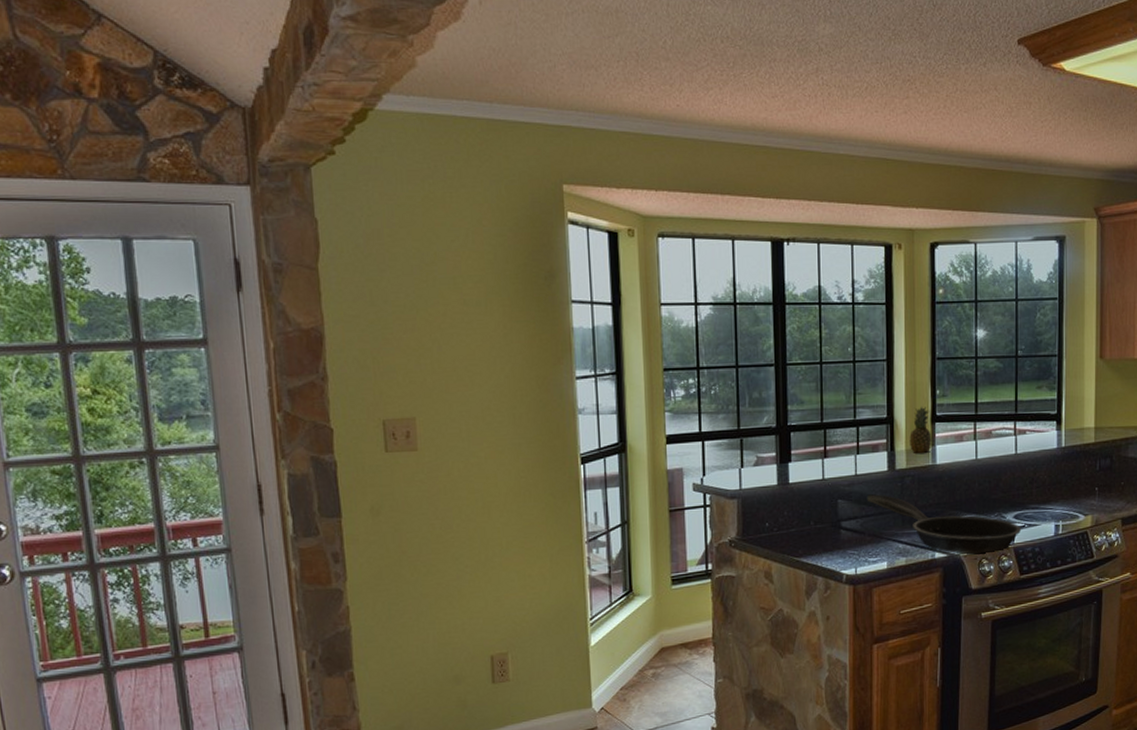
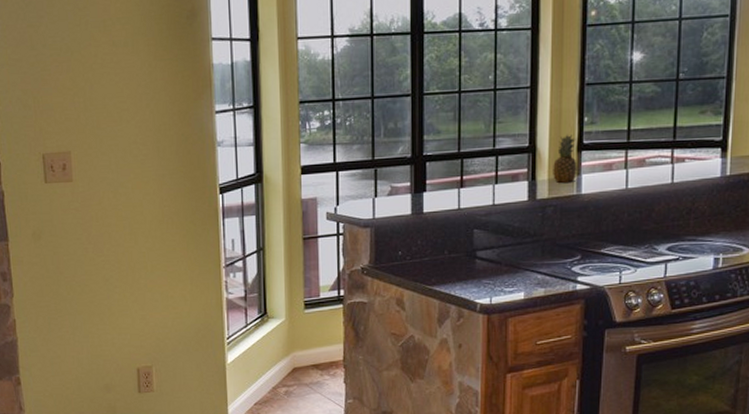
frying pan: present [867,494,1022,554] -> none [504,224,675,287]

